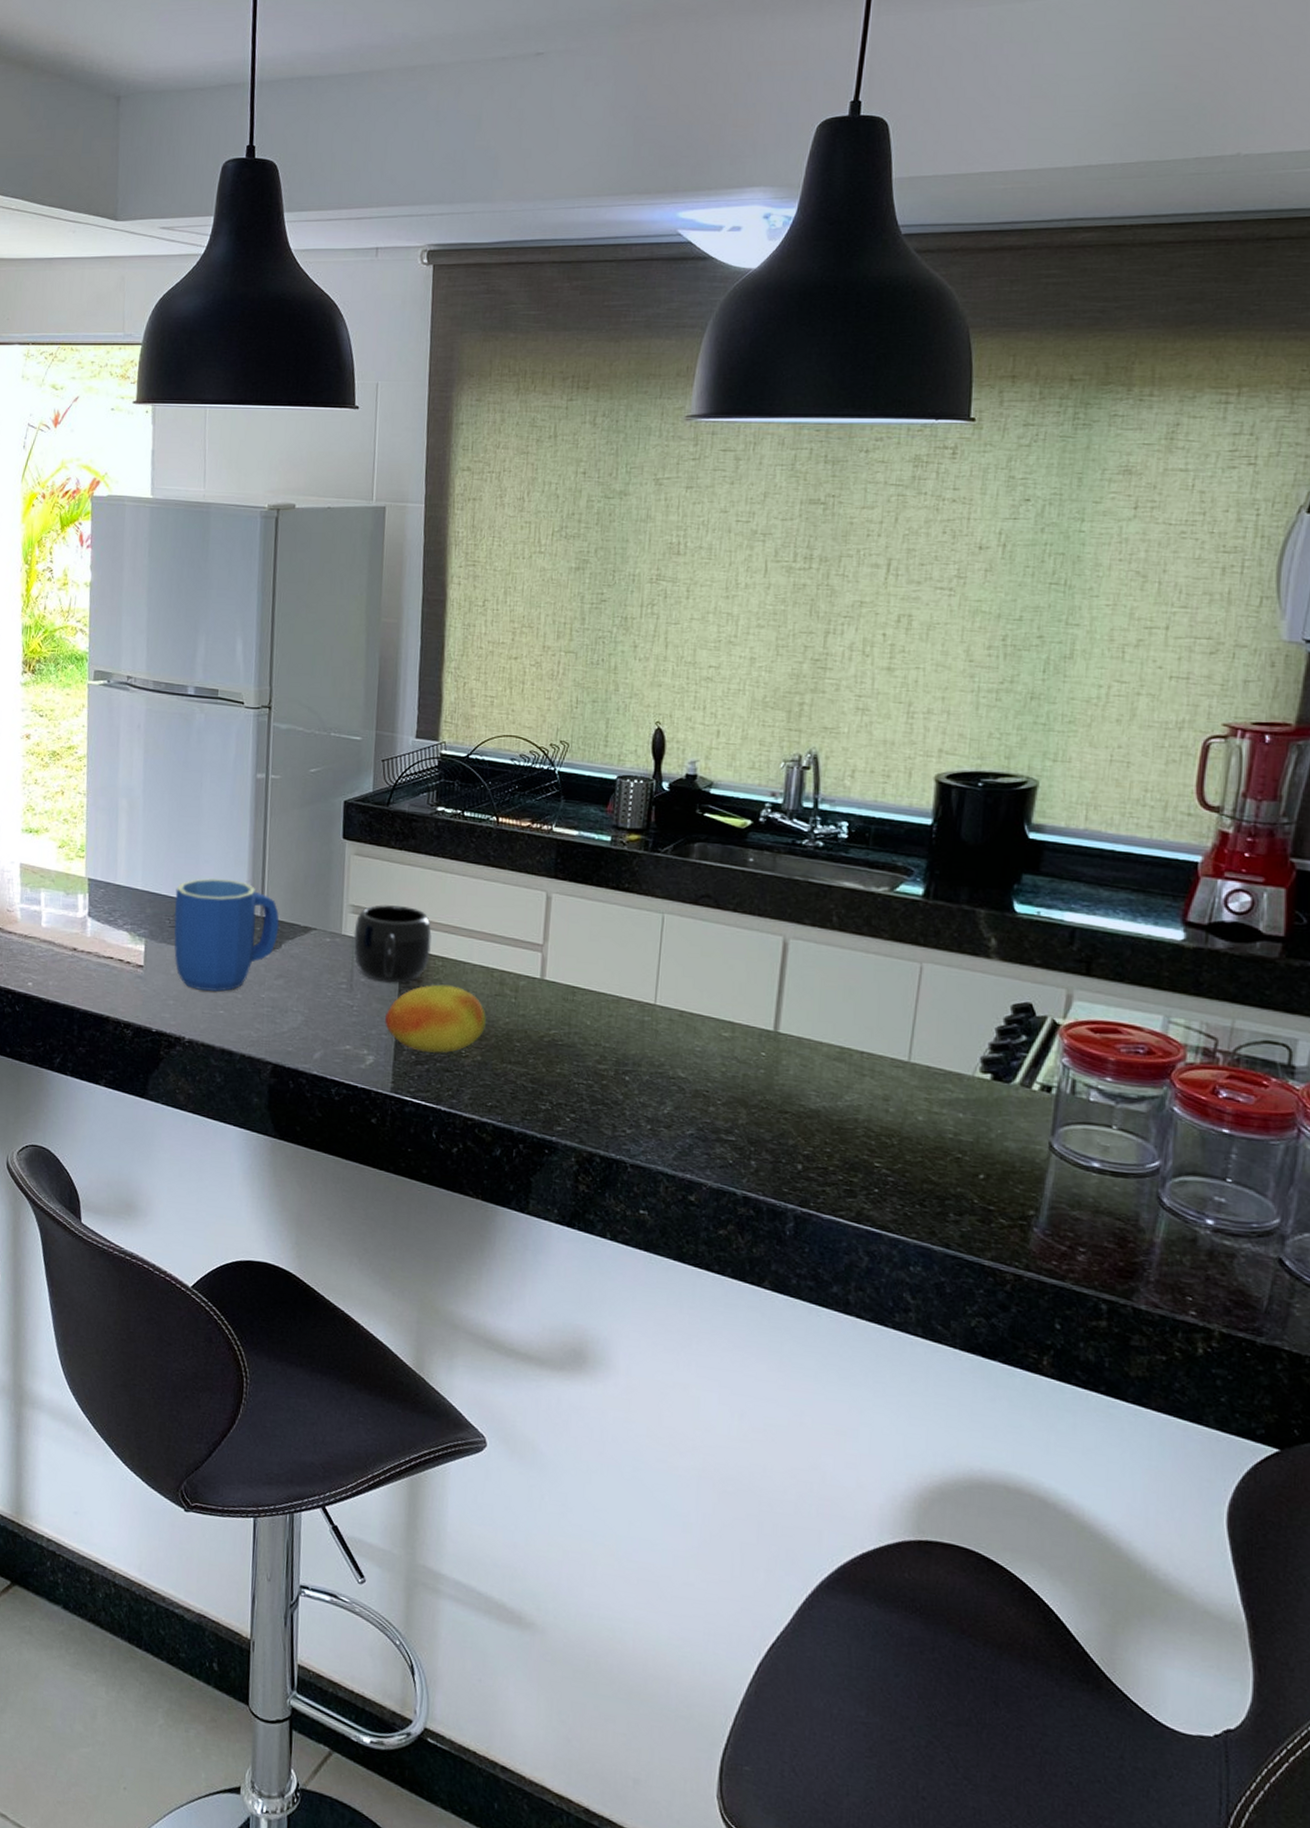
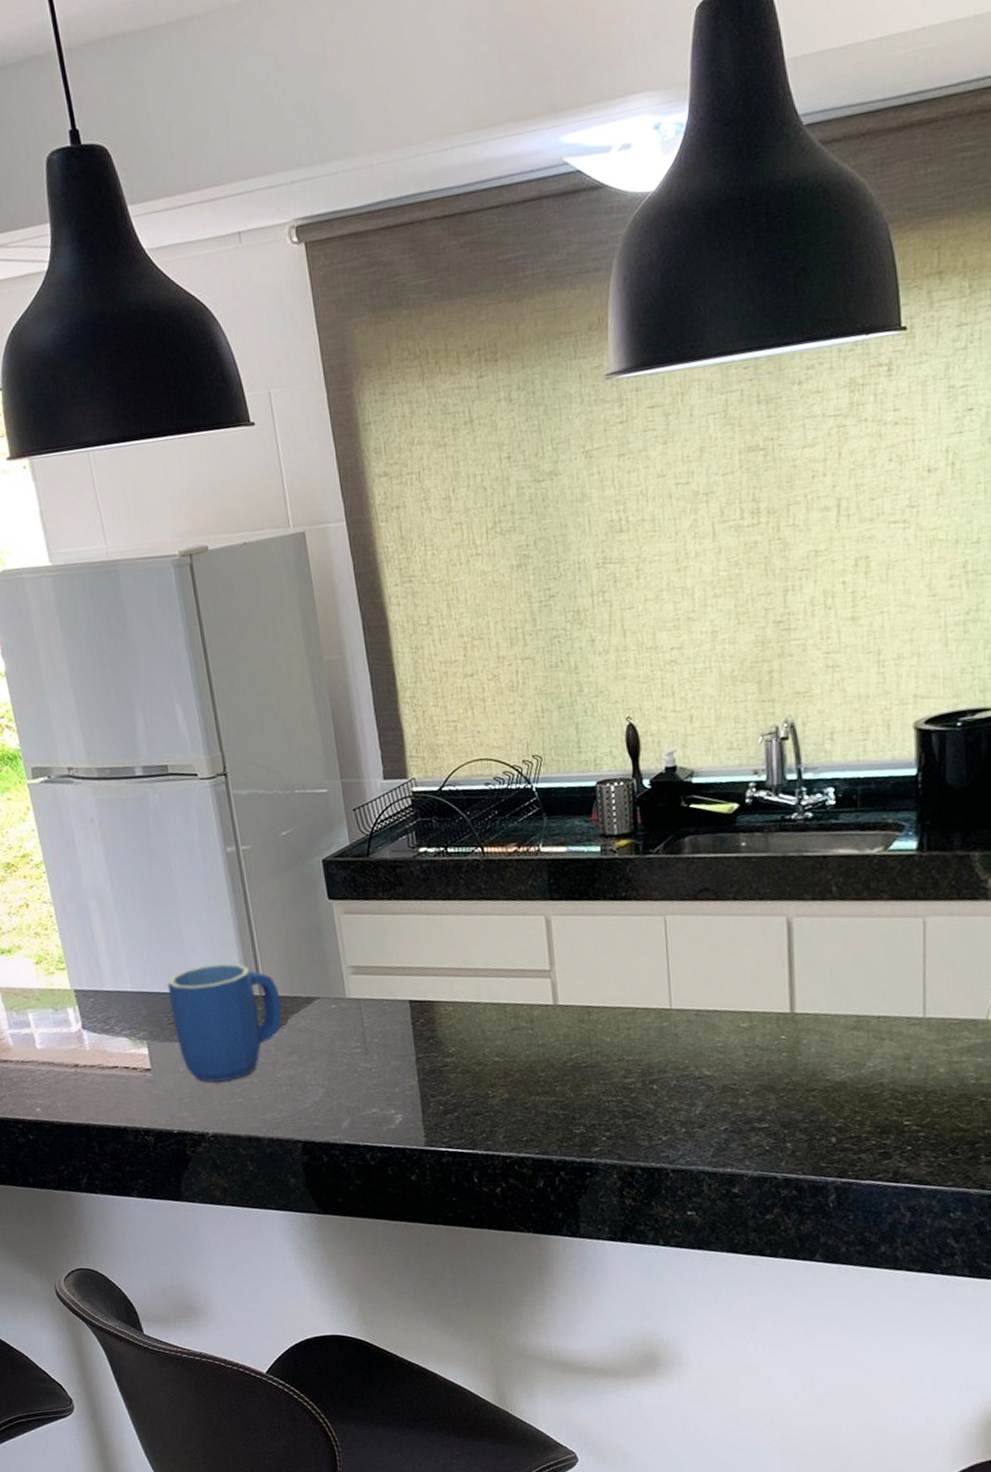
mug: present [353,905,432,983] -> none [358,957,440,1039]
fruit: present [385,984,486,1053] -> none [406,1028,507,1101]

